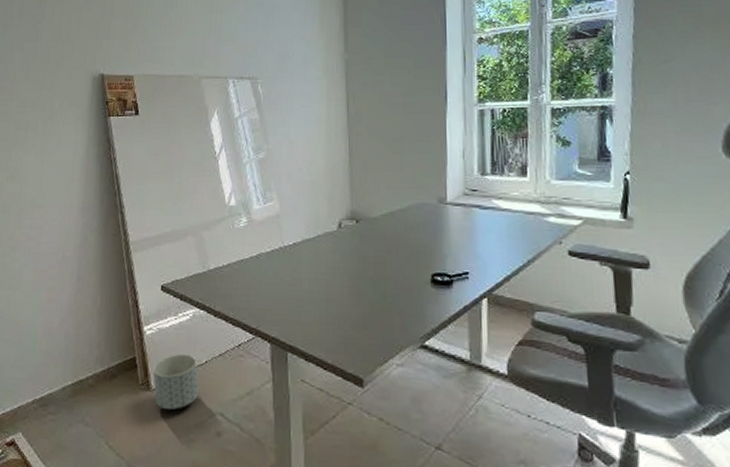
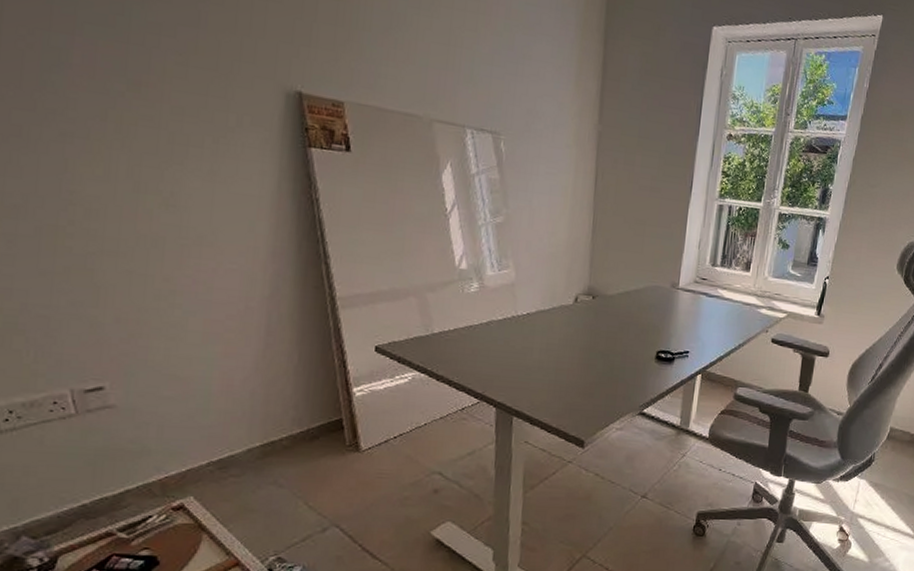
planter: present [153,353,199,410] -> none [363,416,416,471]

